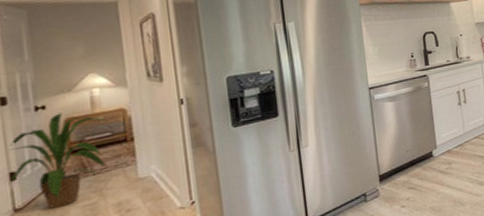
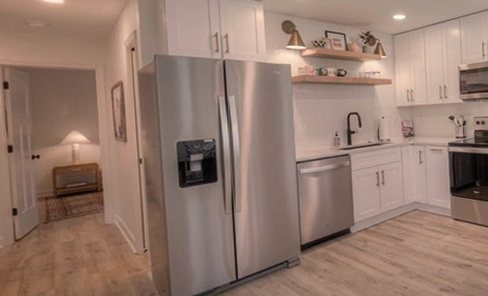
house plant: present [9,113,109,209] -> none [12,162,85,242]

